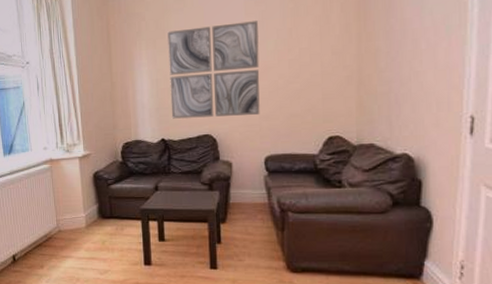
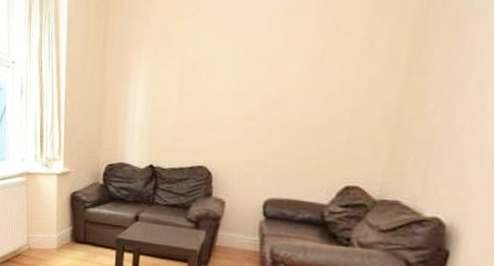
wall art: present [168,21,260,119] -> none [164,36,284,151]

